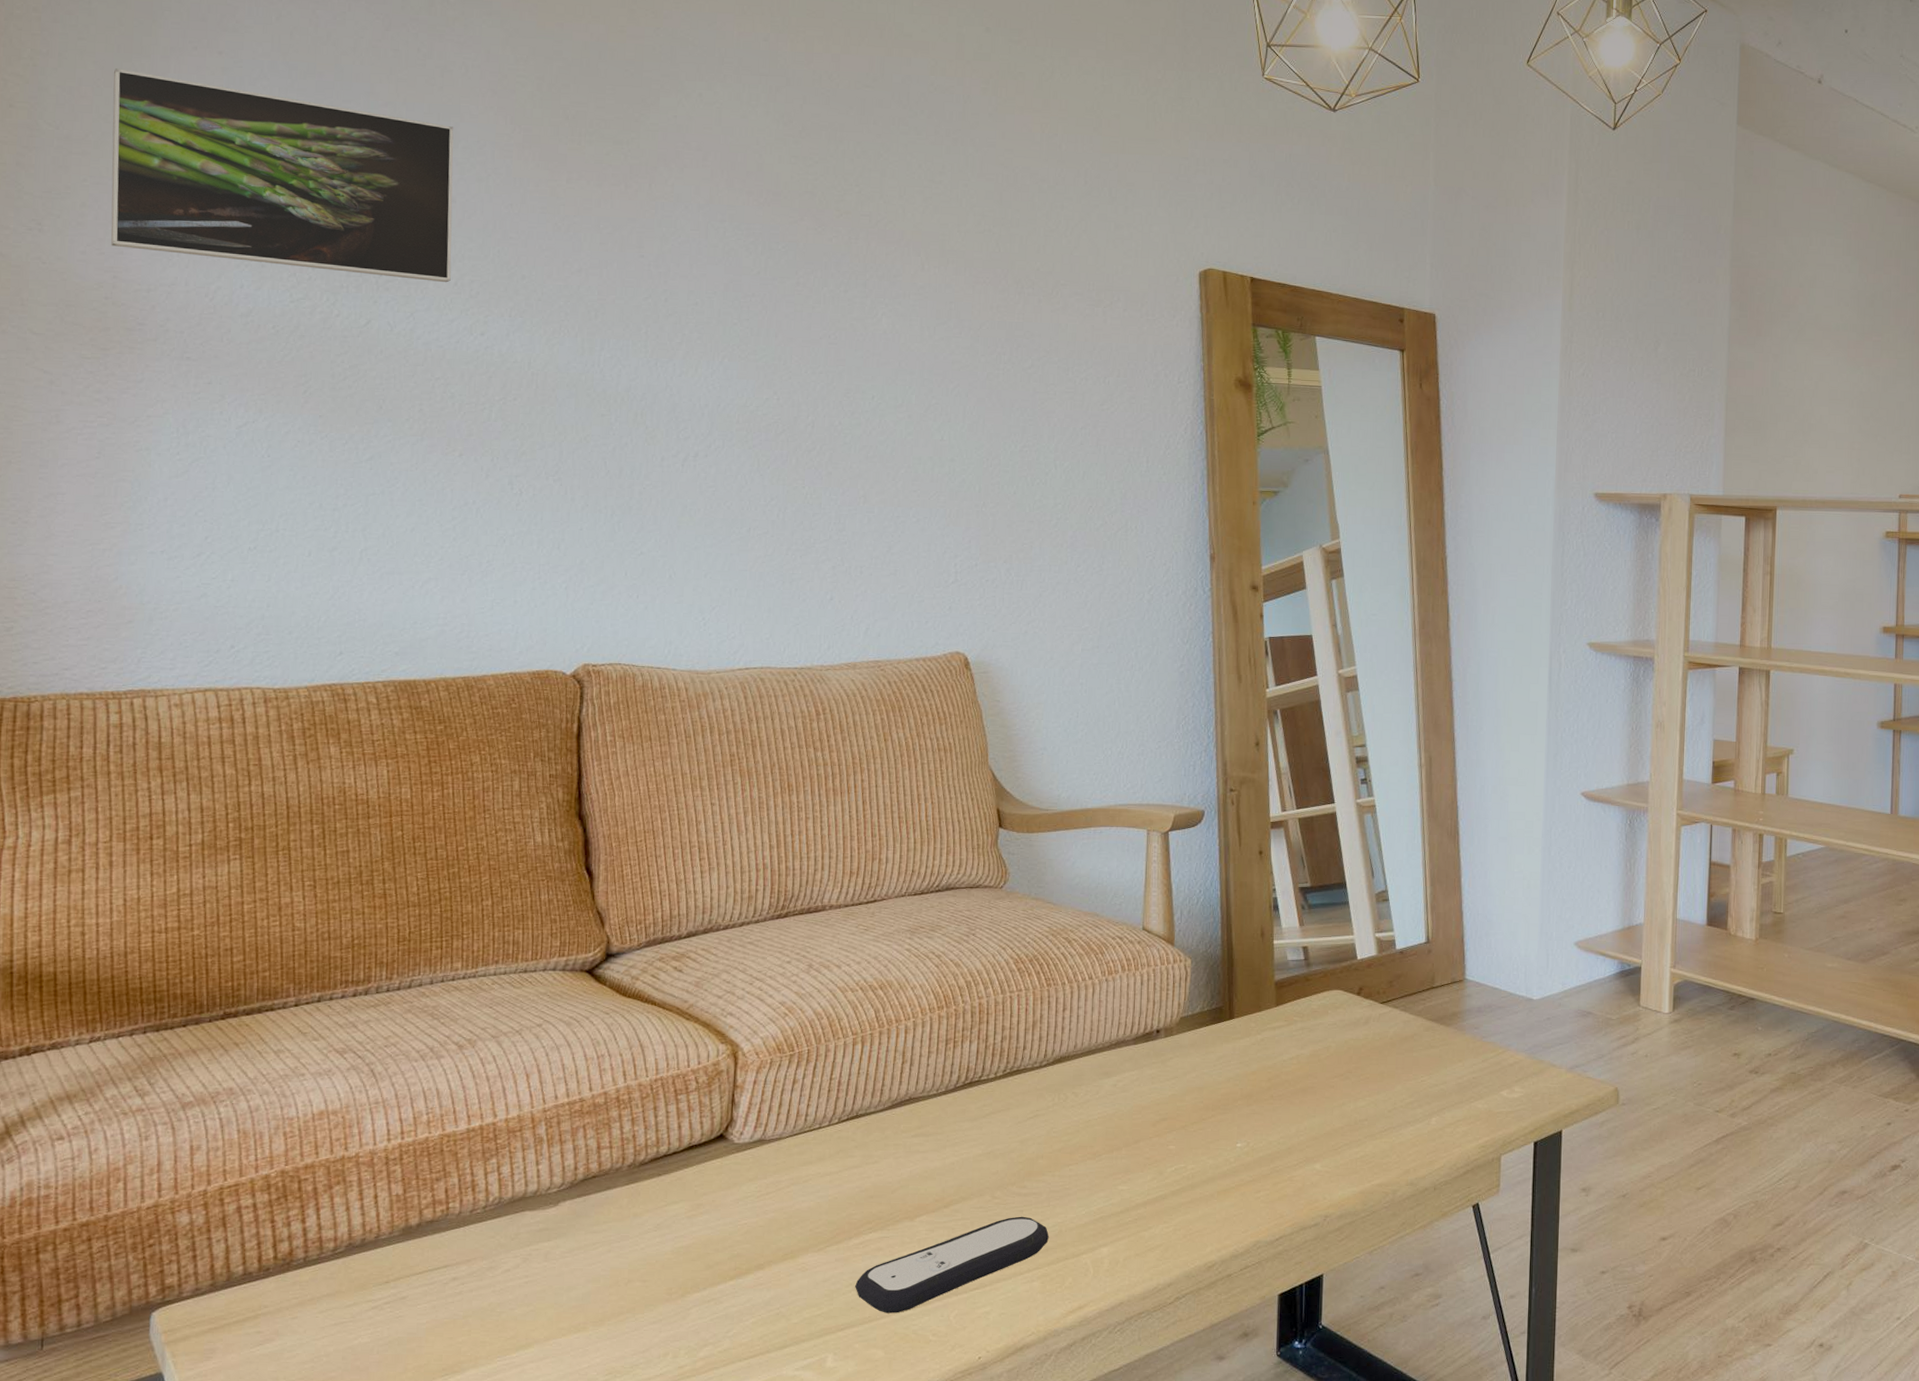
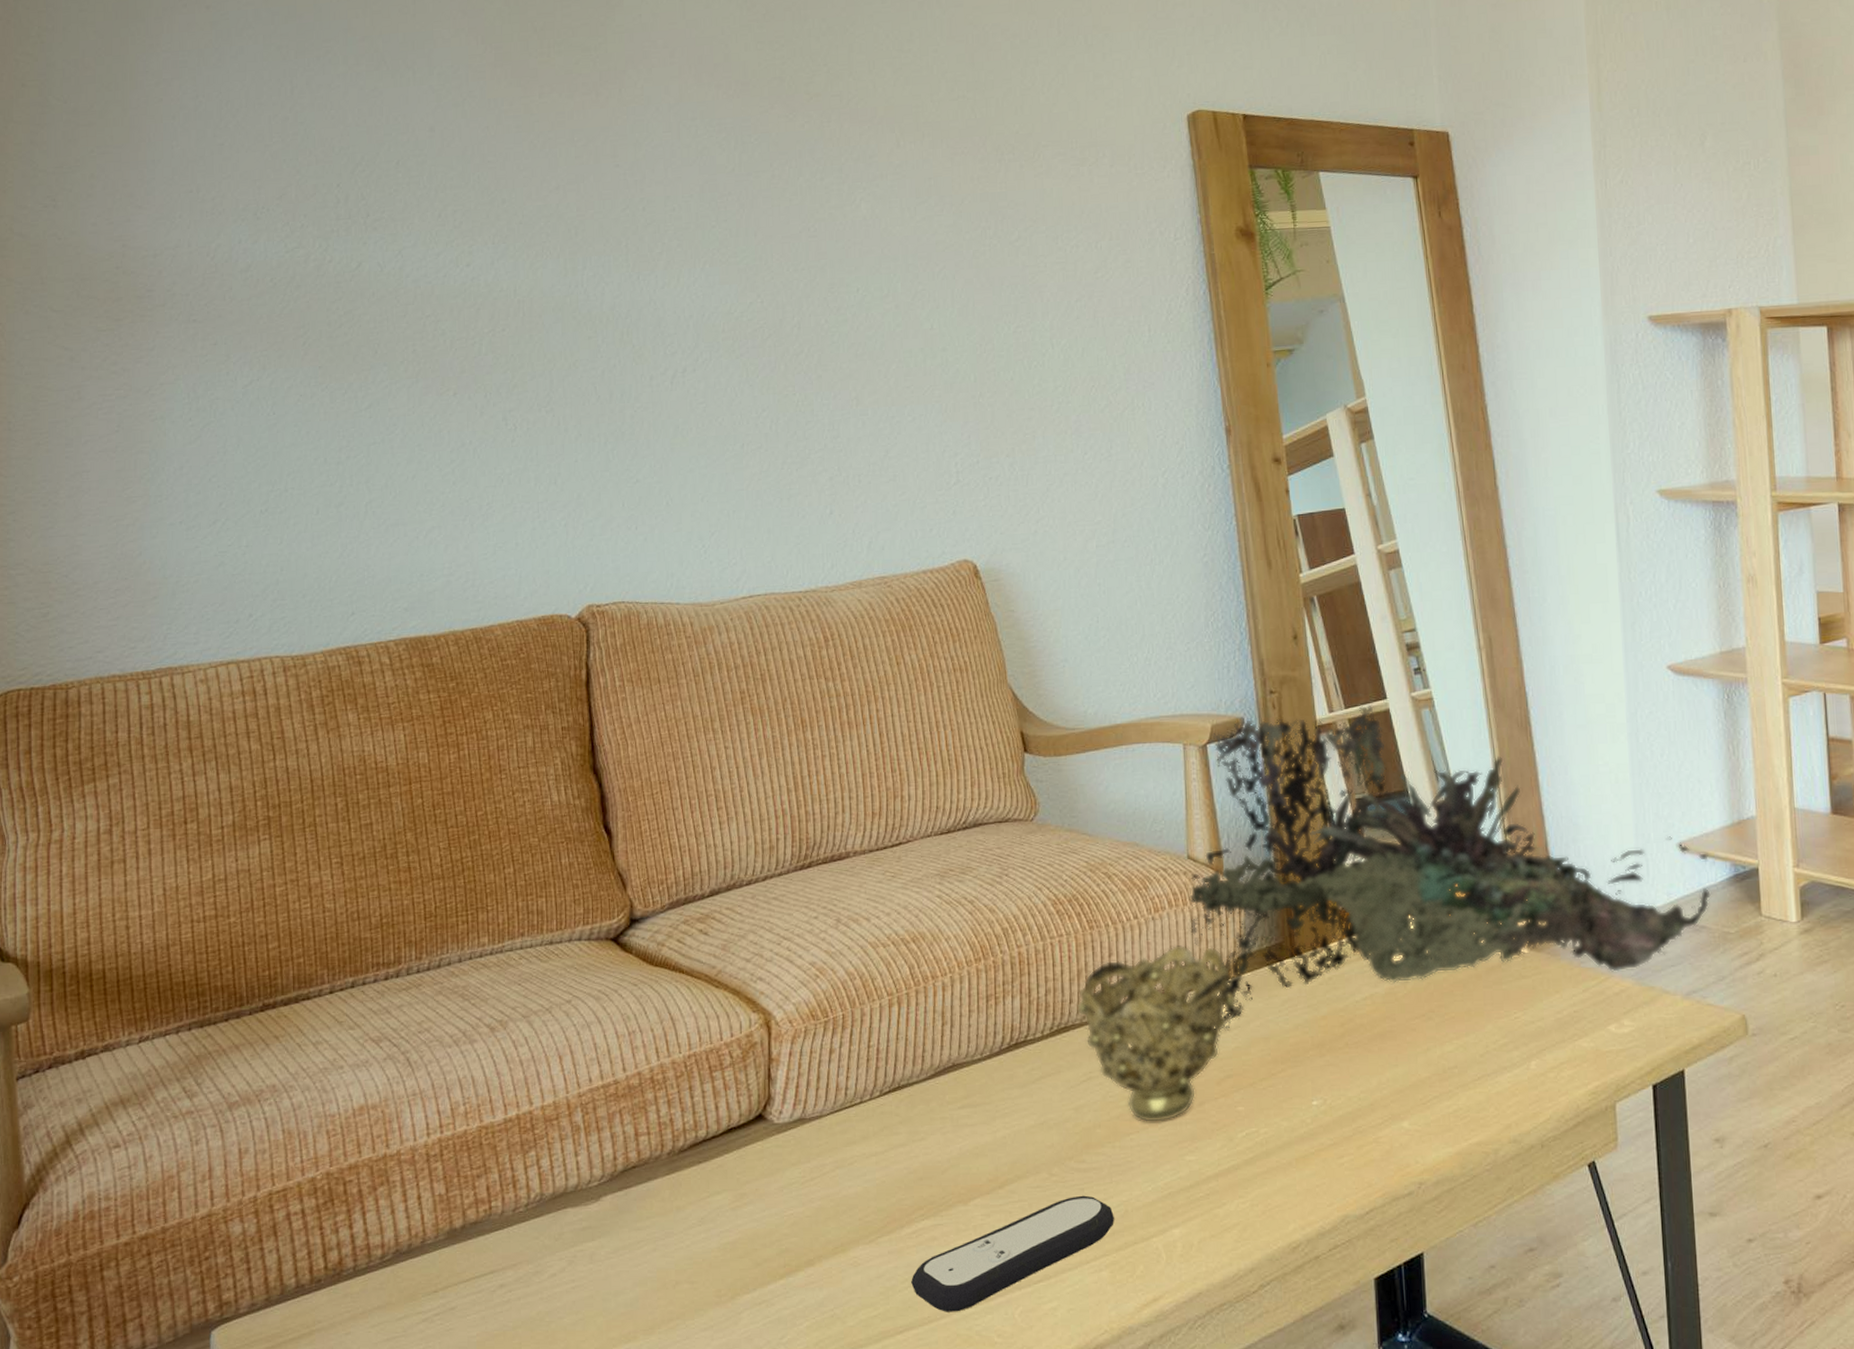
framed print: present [111,68,454,283] -> none [112,35,435,216]
decorative bowl: none [1030,1004,1176,1157] -> present [1077,944,1236,1123]
plant: none [1140,807,1601,1080] -> present [1189,704,1711,1031]

